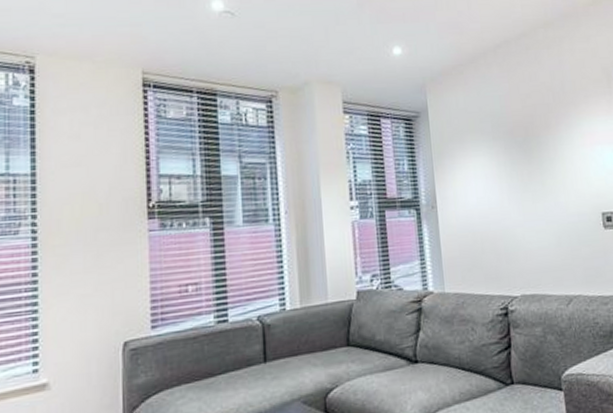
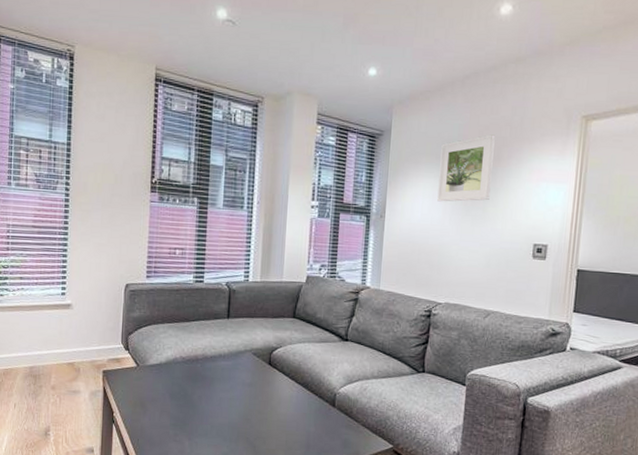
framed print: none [485,102,546,182] -> present [437,134,495,202]

